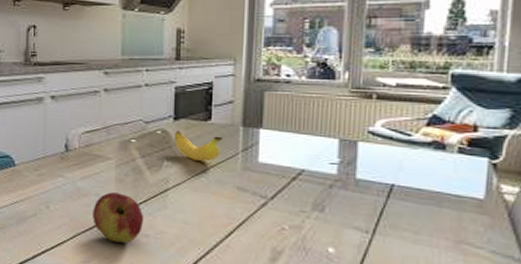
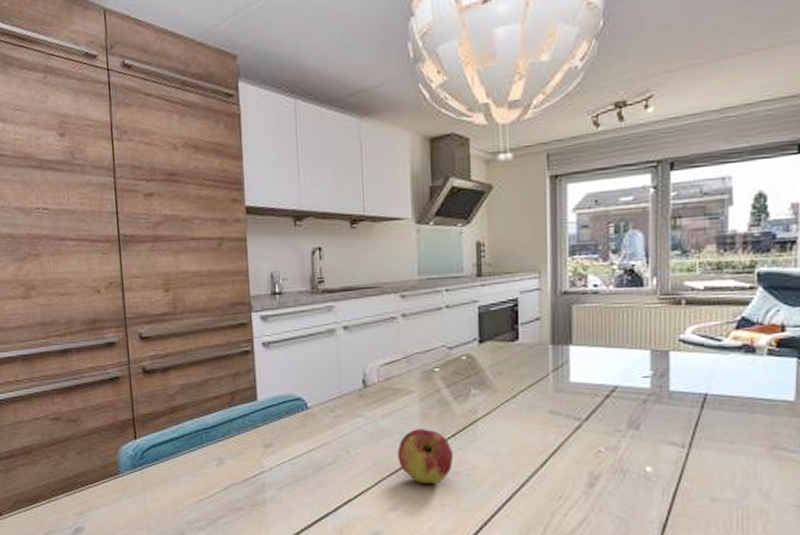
banana: present [173,130,224,161] -> none [480,354,533,386]

